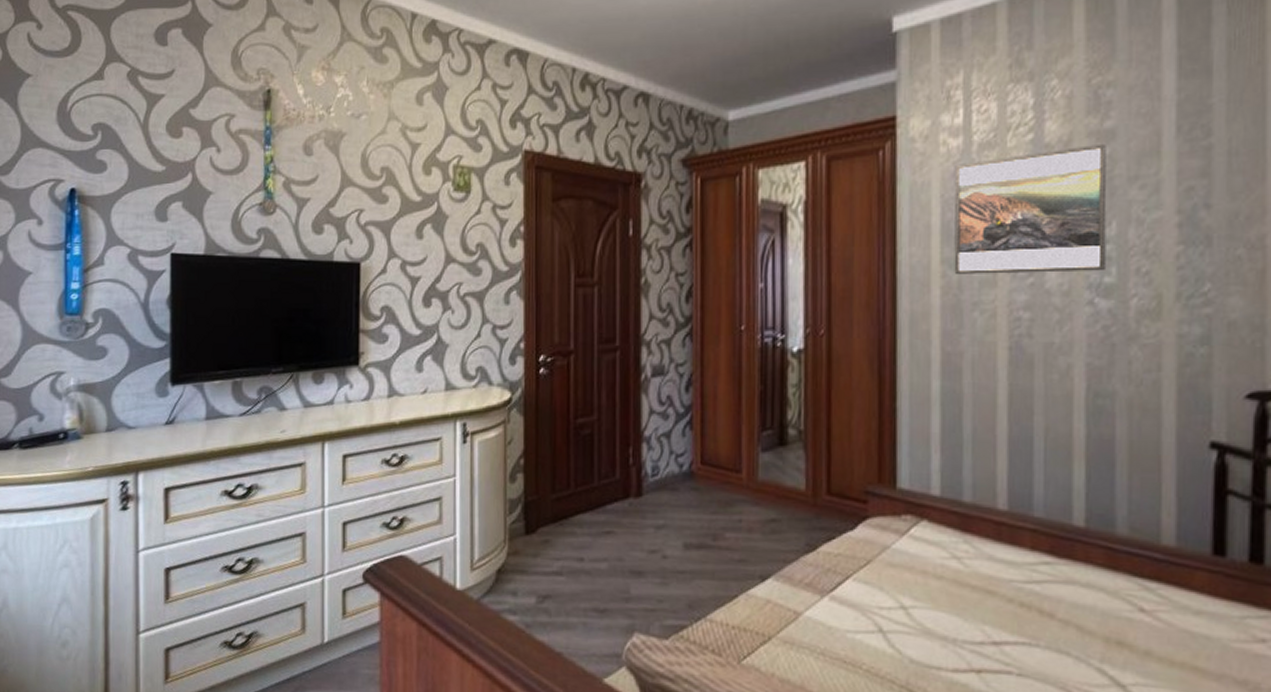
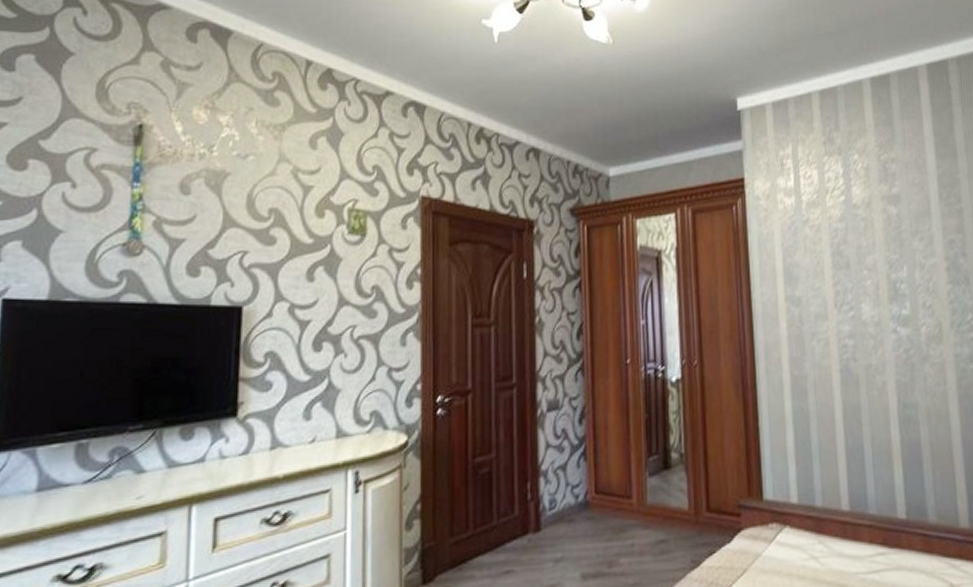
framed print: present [954,143,1107,274] -> none [790,205,902,309]

